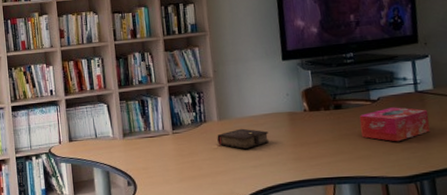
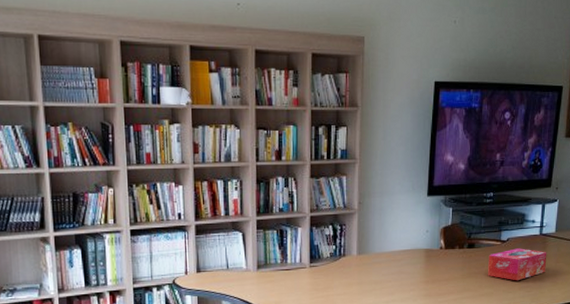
book: present [217,128,270,149] -> none [354,263,404,284]

